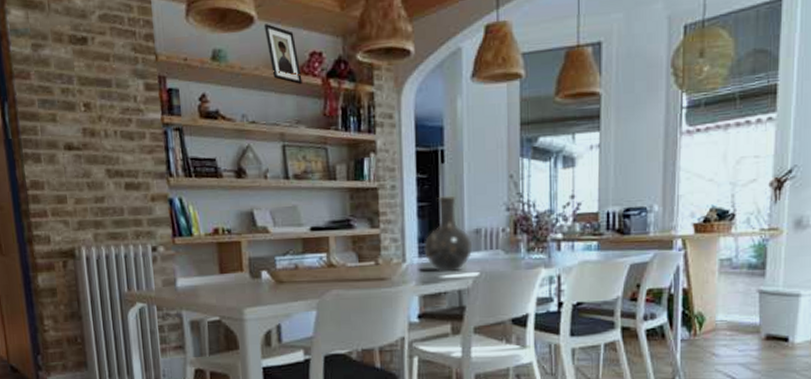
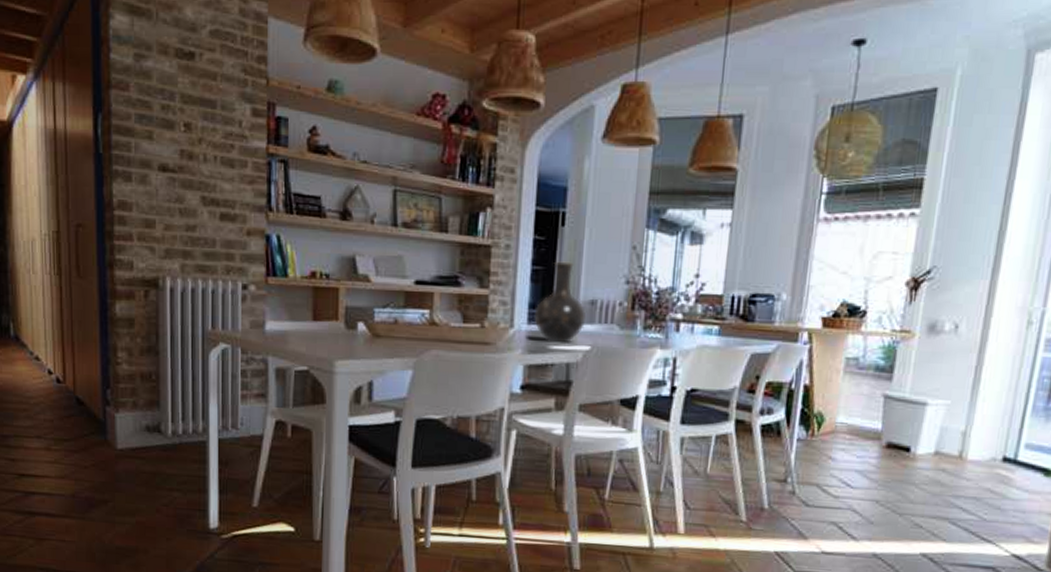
picture frame: present [263,24,302,84] -> none [386,58,422,126]

